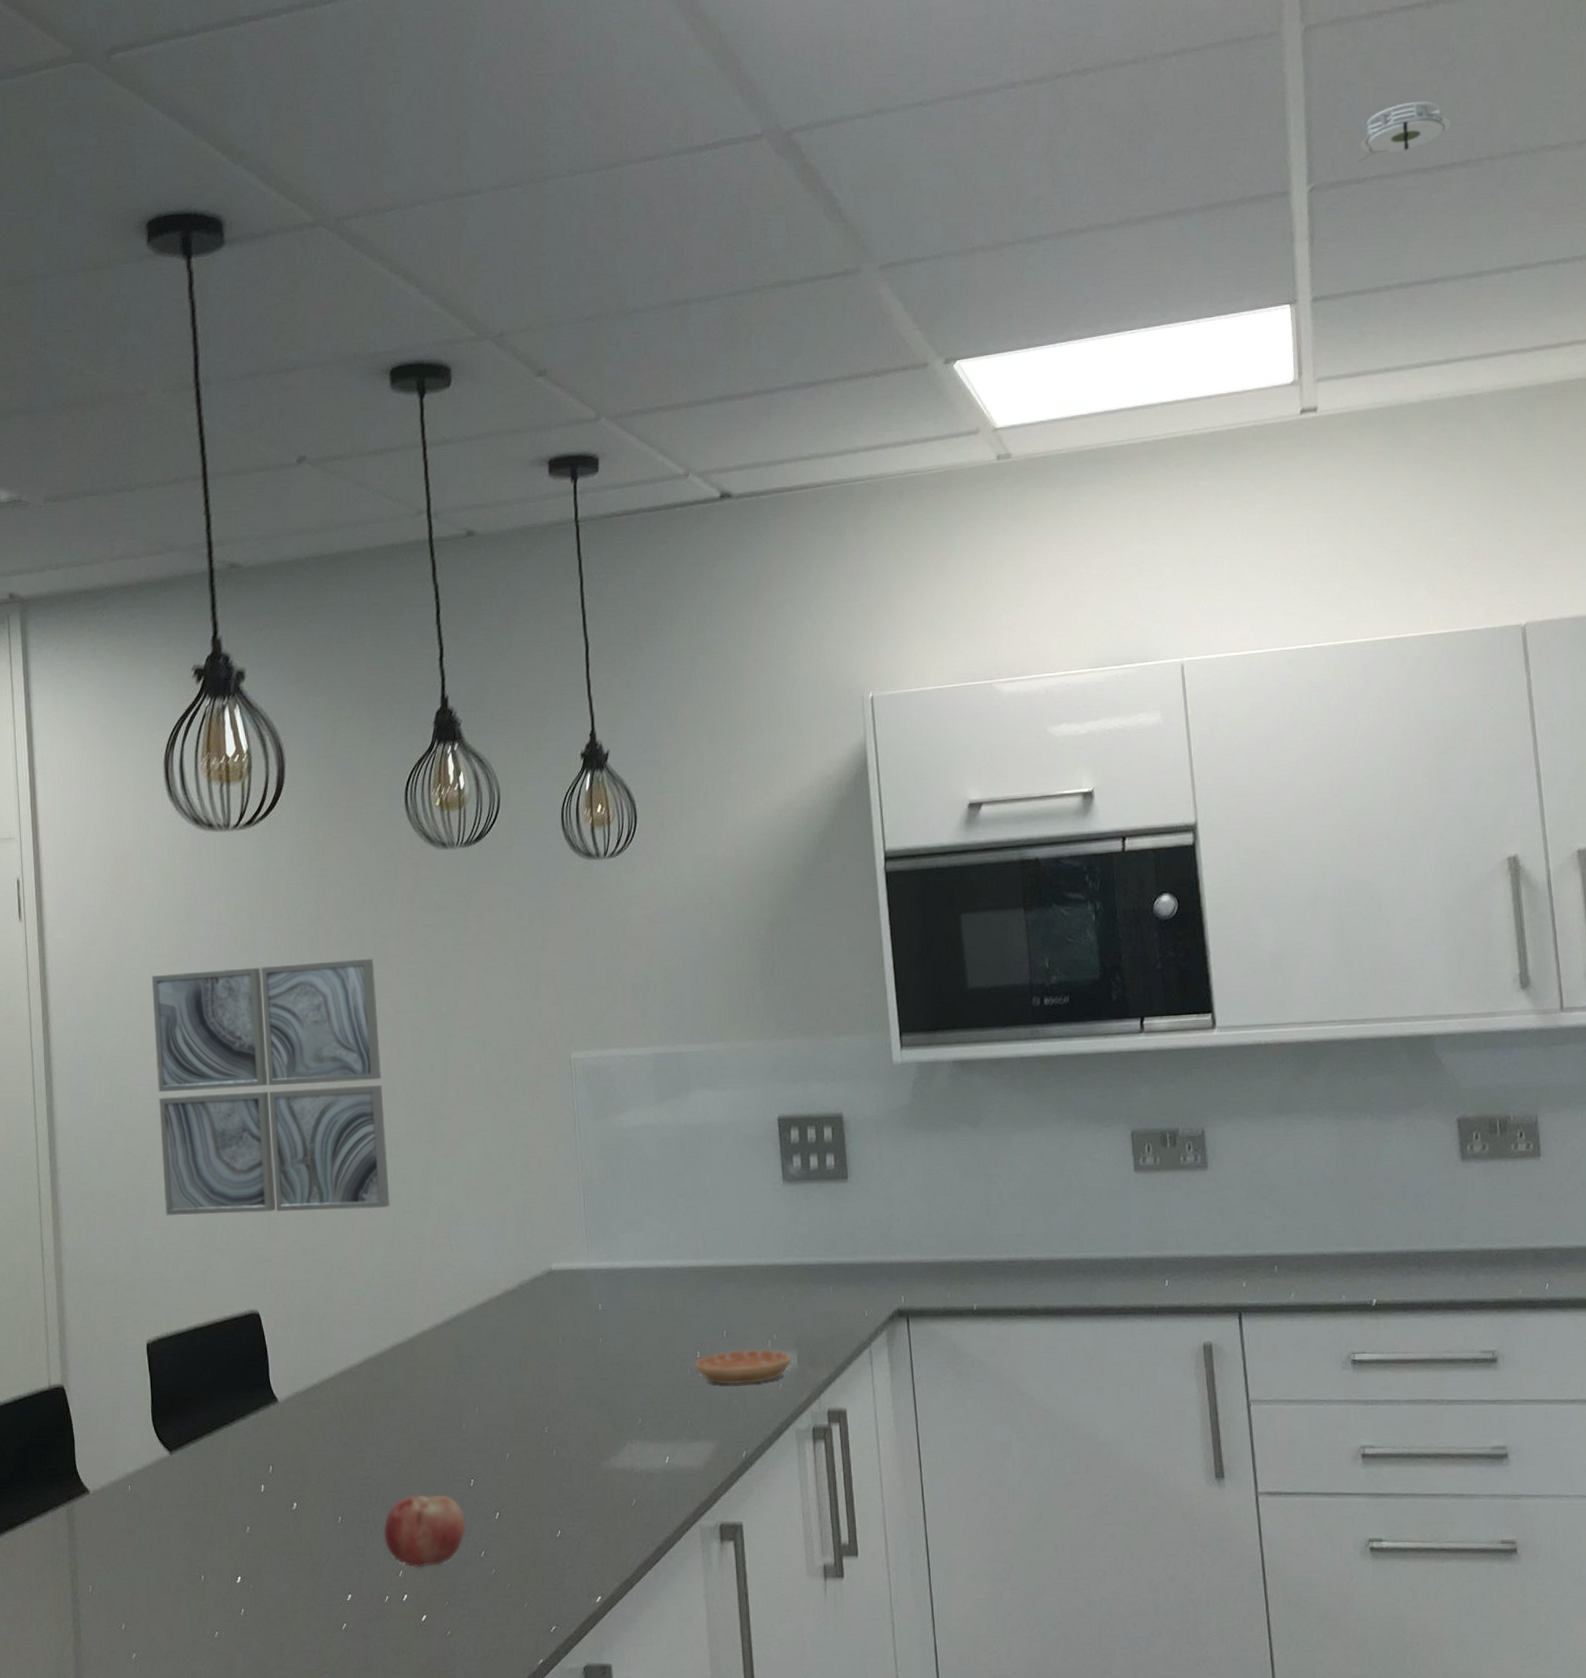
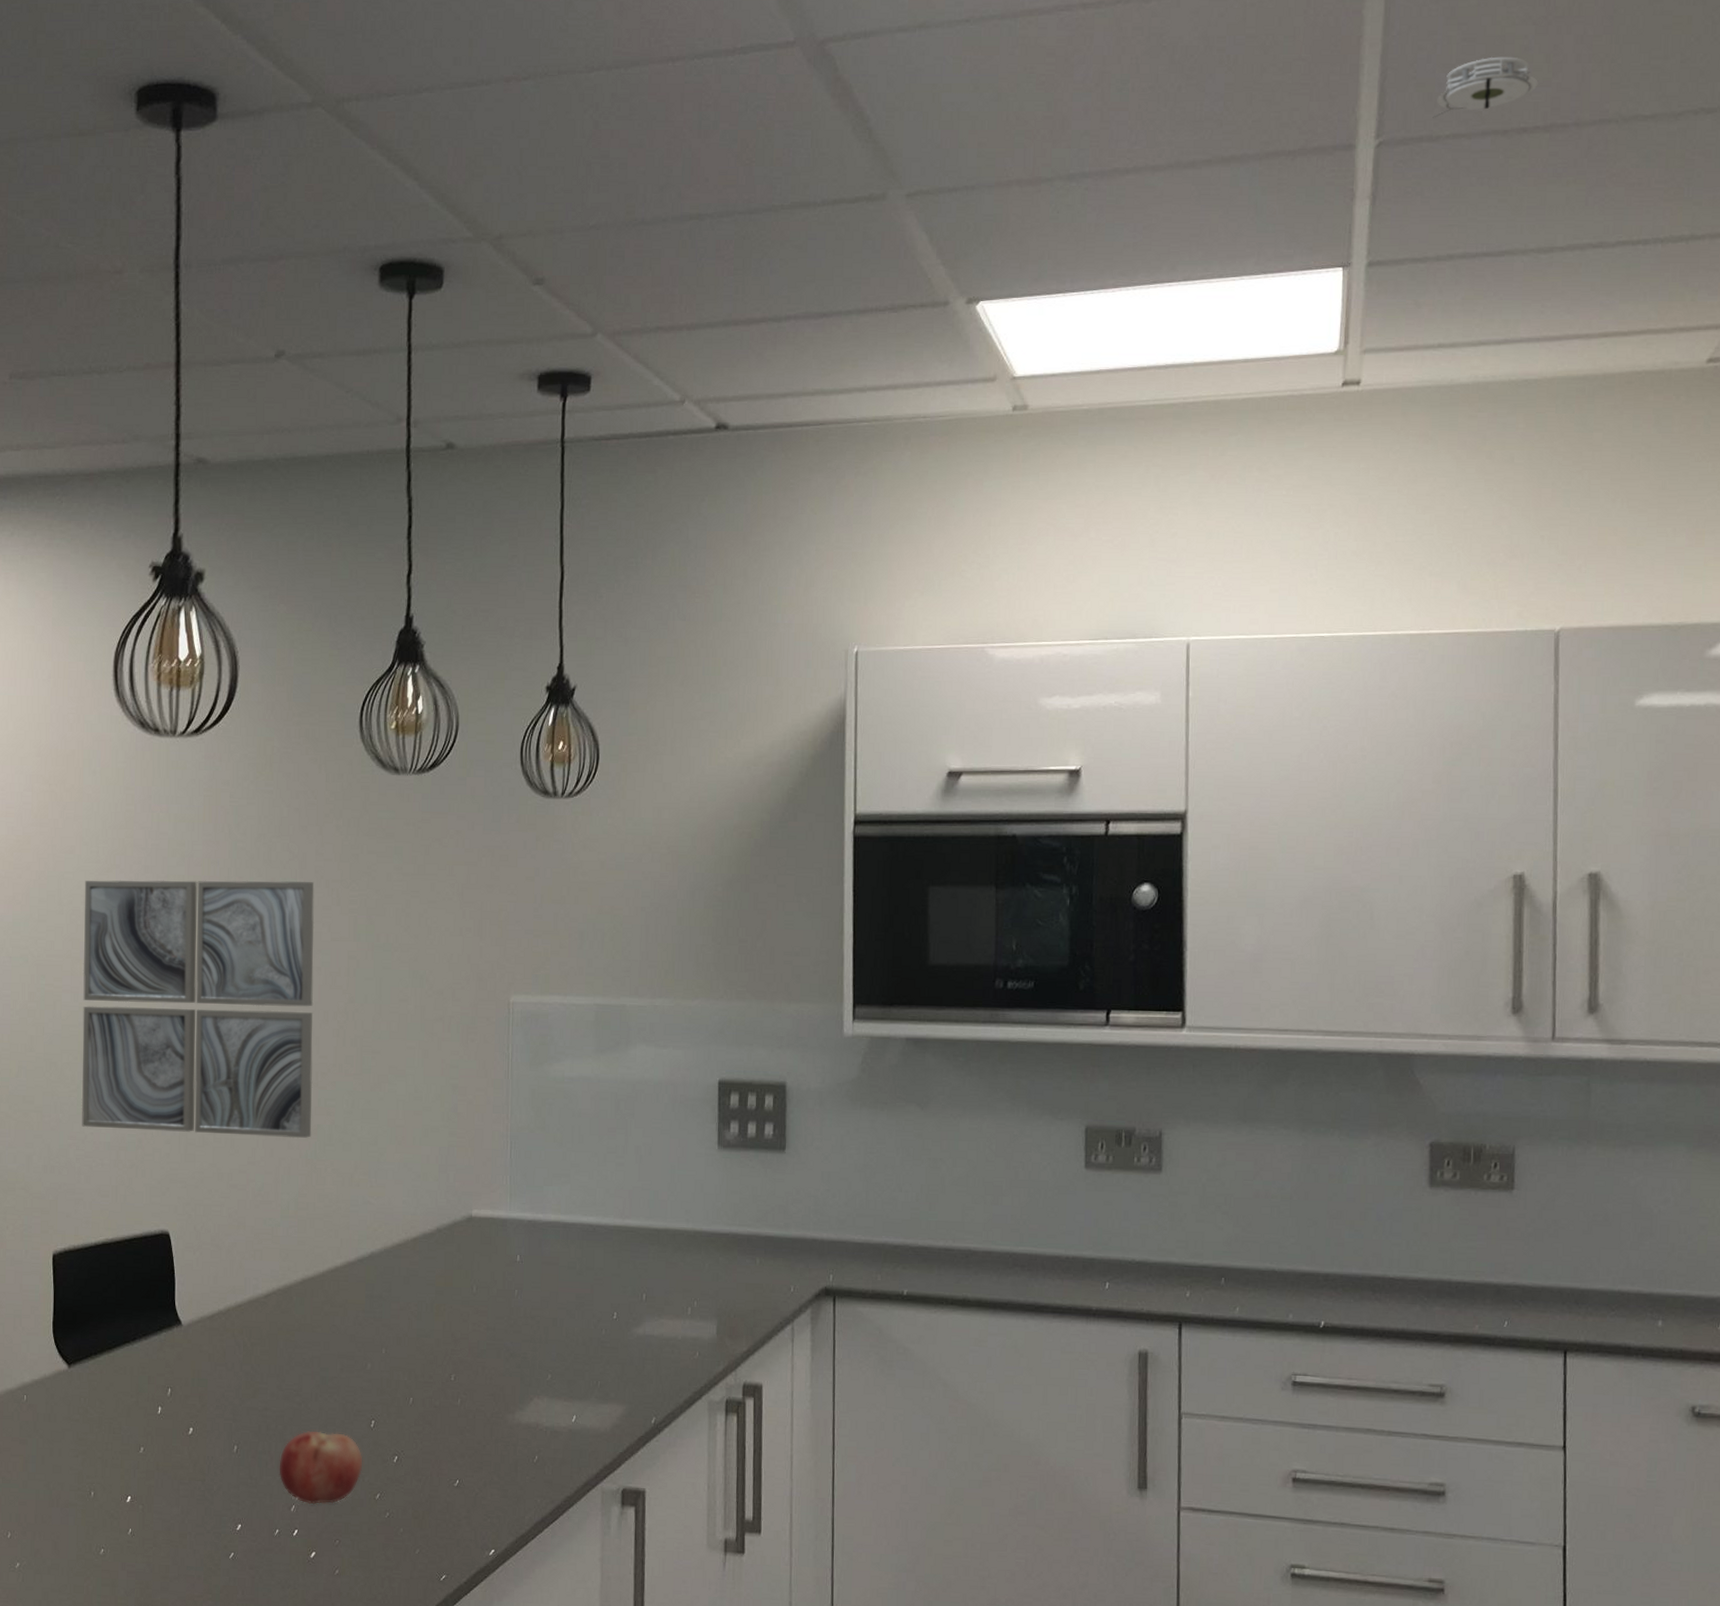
saucer: present [694,1349,791,1385] -> none [610,1314,710,1350]

